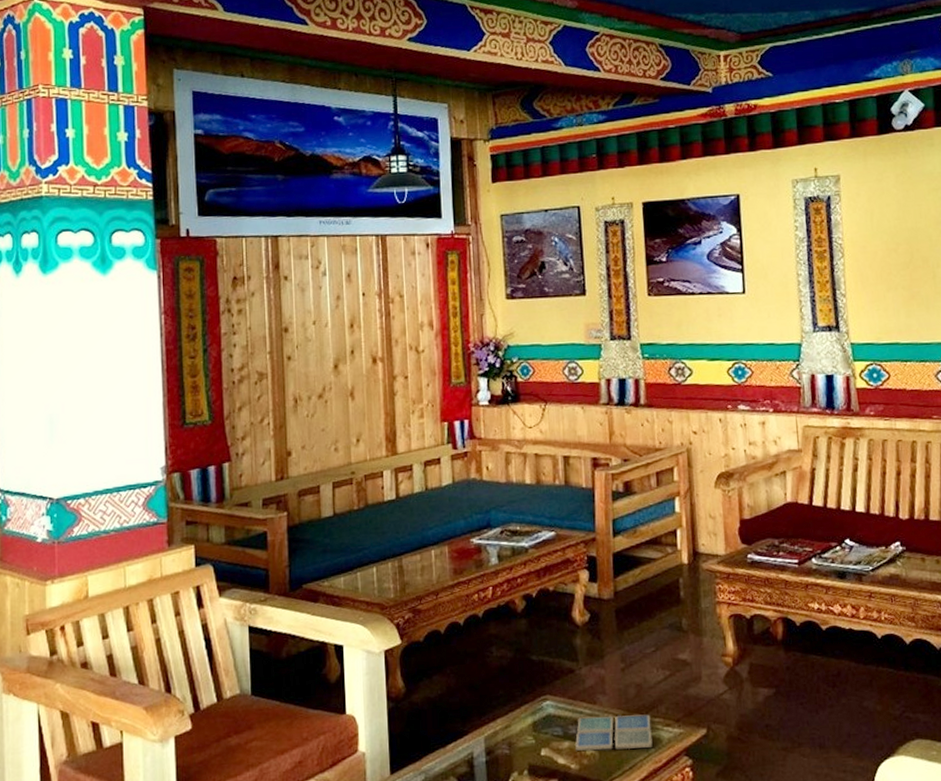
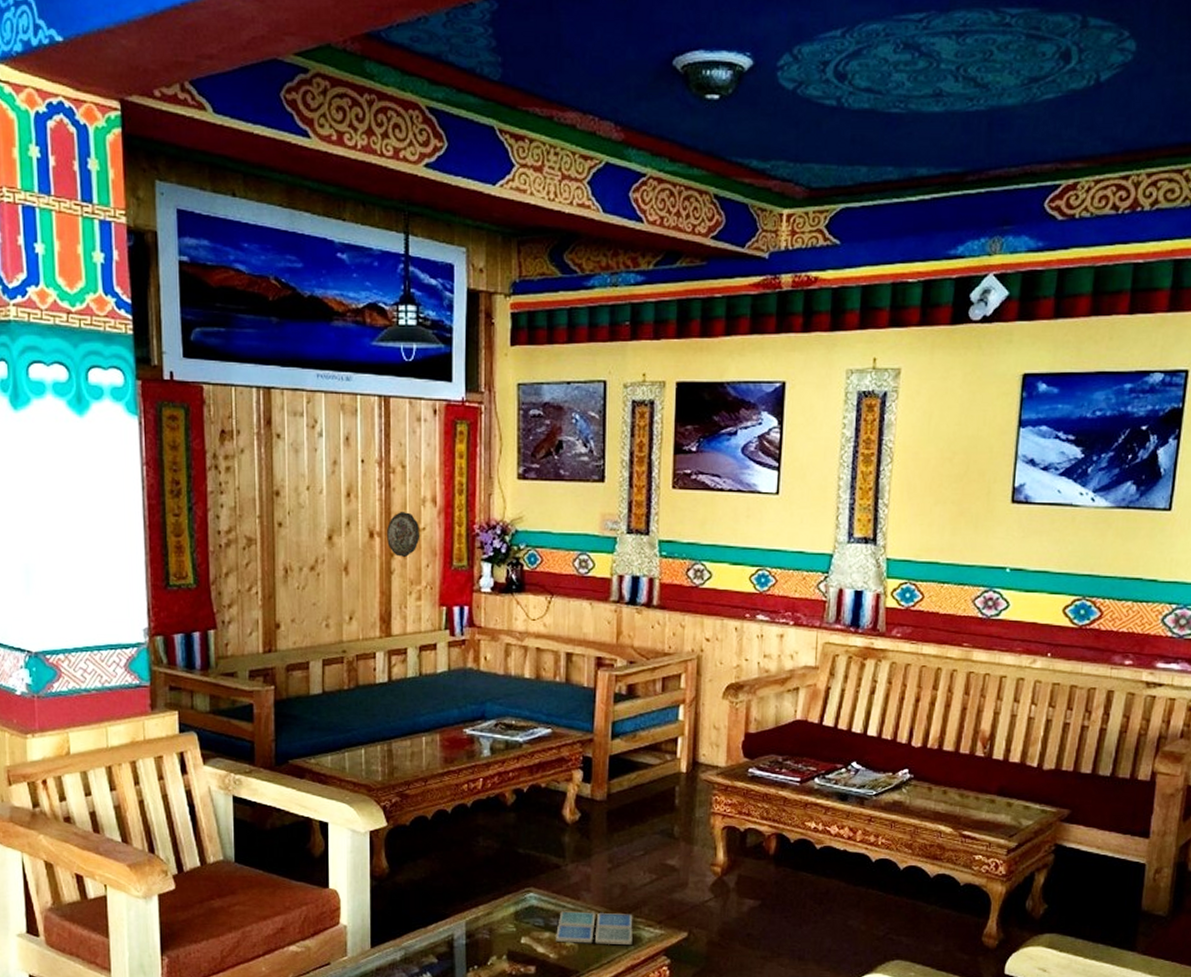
decorative plate: none [389,336,420,379] -> present [387,511,420,557]

